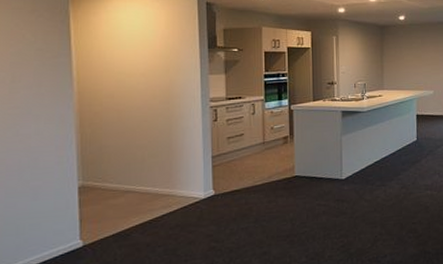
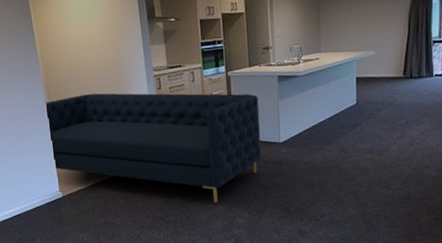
sofa: none [73,124,323,247] -> present [44,93,262,203]

